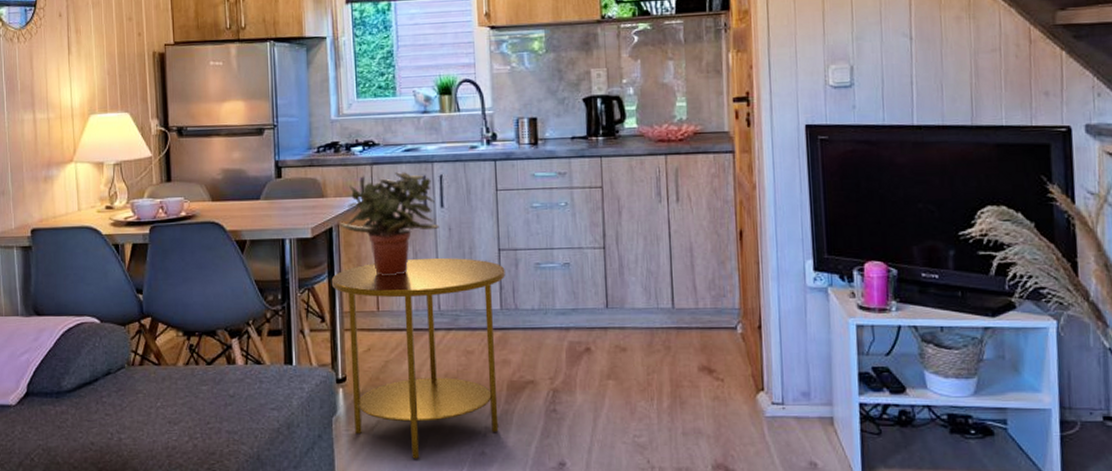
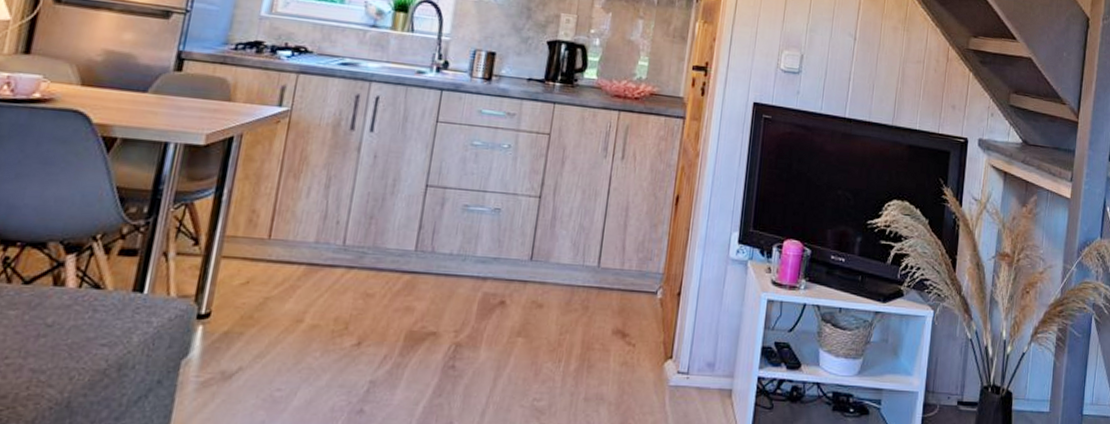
side table: present [331,257,505,459] -> none [207,183,429,415]
potted plant: present [338,172,440,275] -> none [241,86,365,200]

